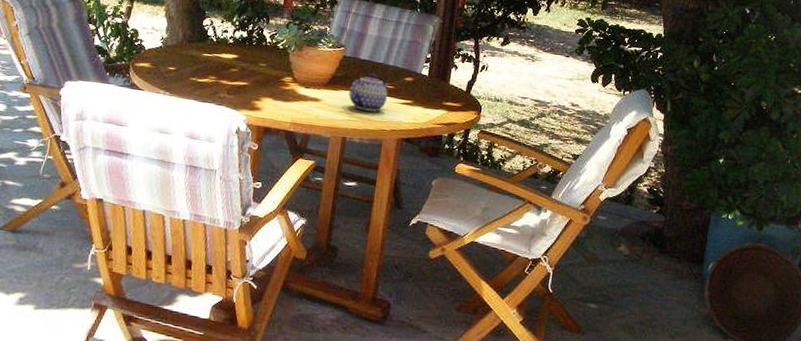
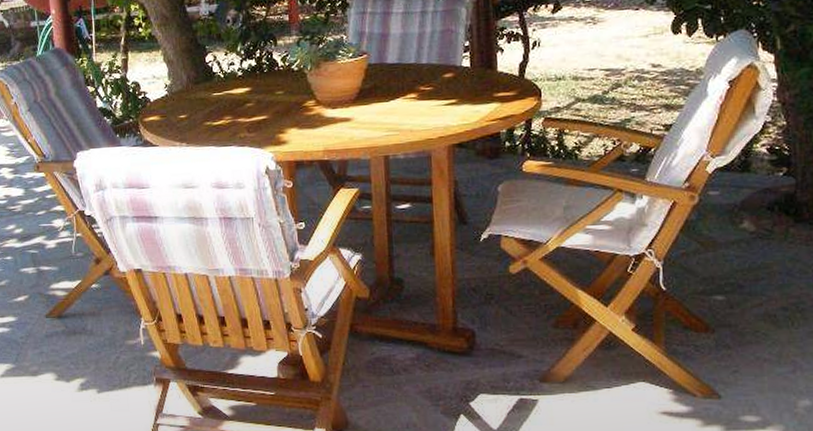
teapot: present [349,72,390,112] -> none [382,76,428,122]

